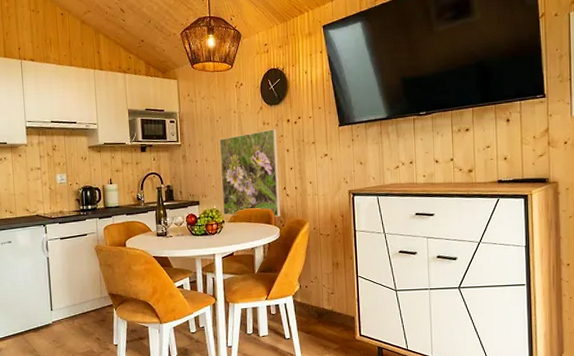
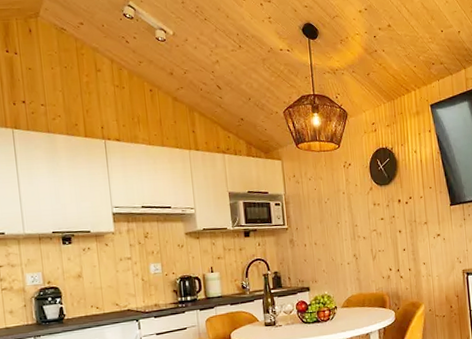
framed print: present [219,129,281,217] -> none [328,210,396,301]

